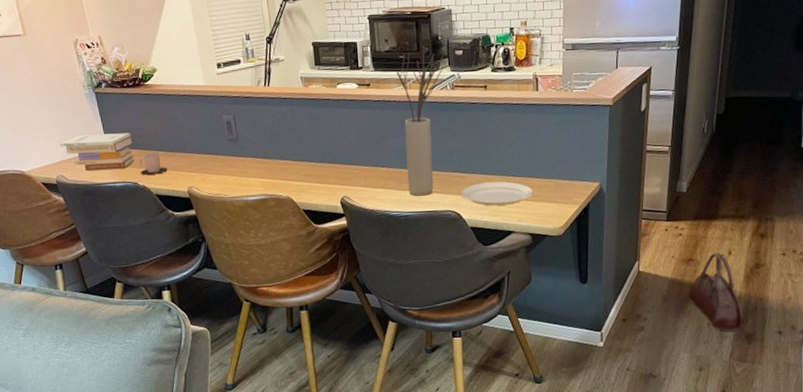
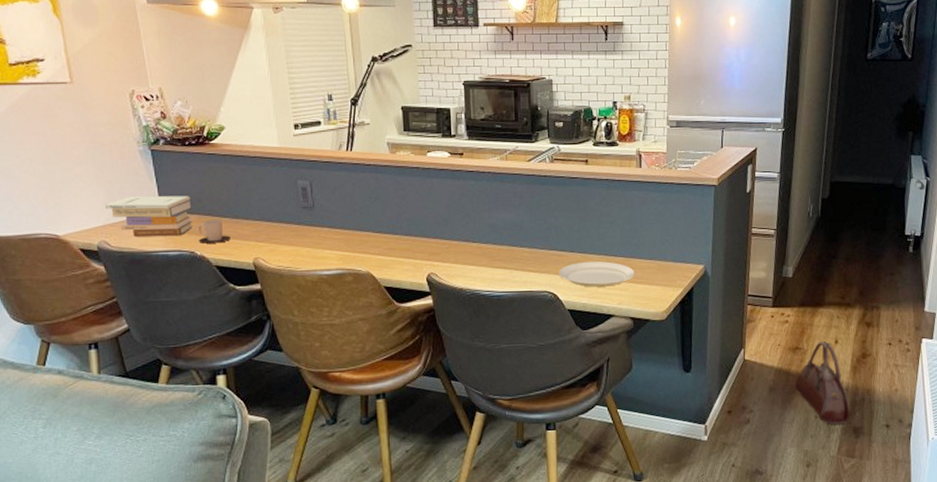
vase: present [397,45,445,196] -> none [492,115,544,275]

